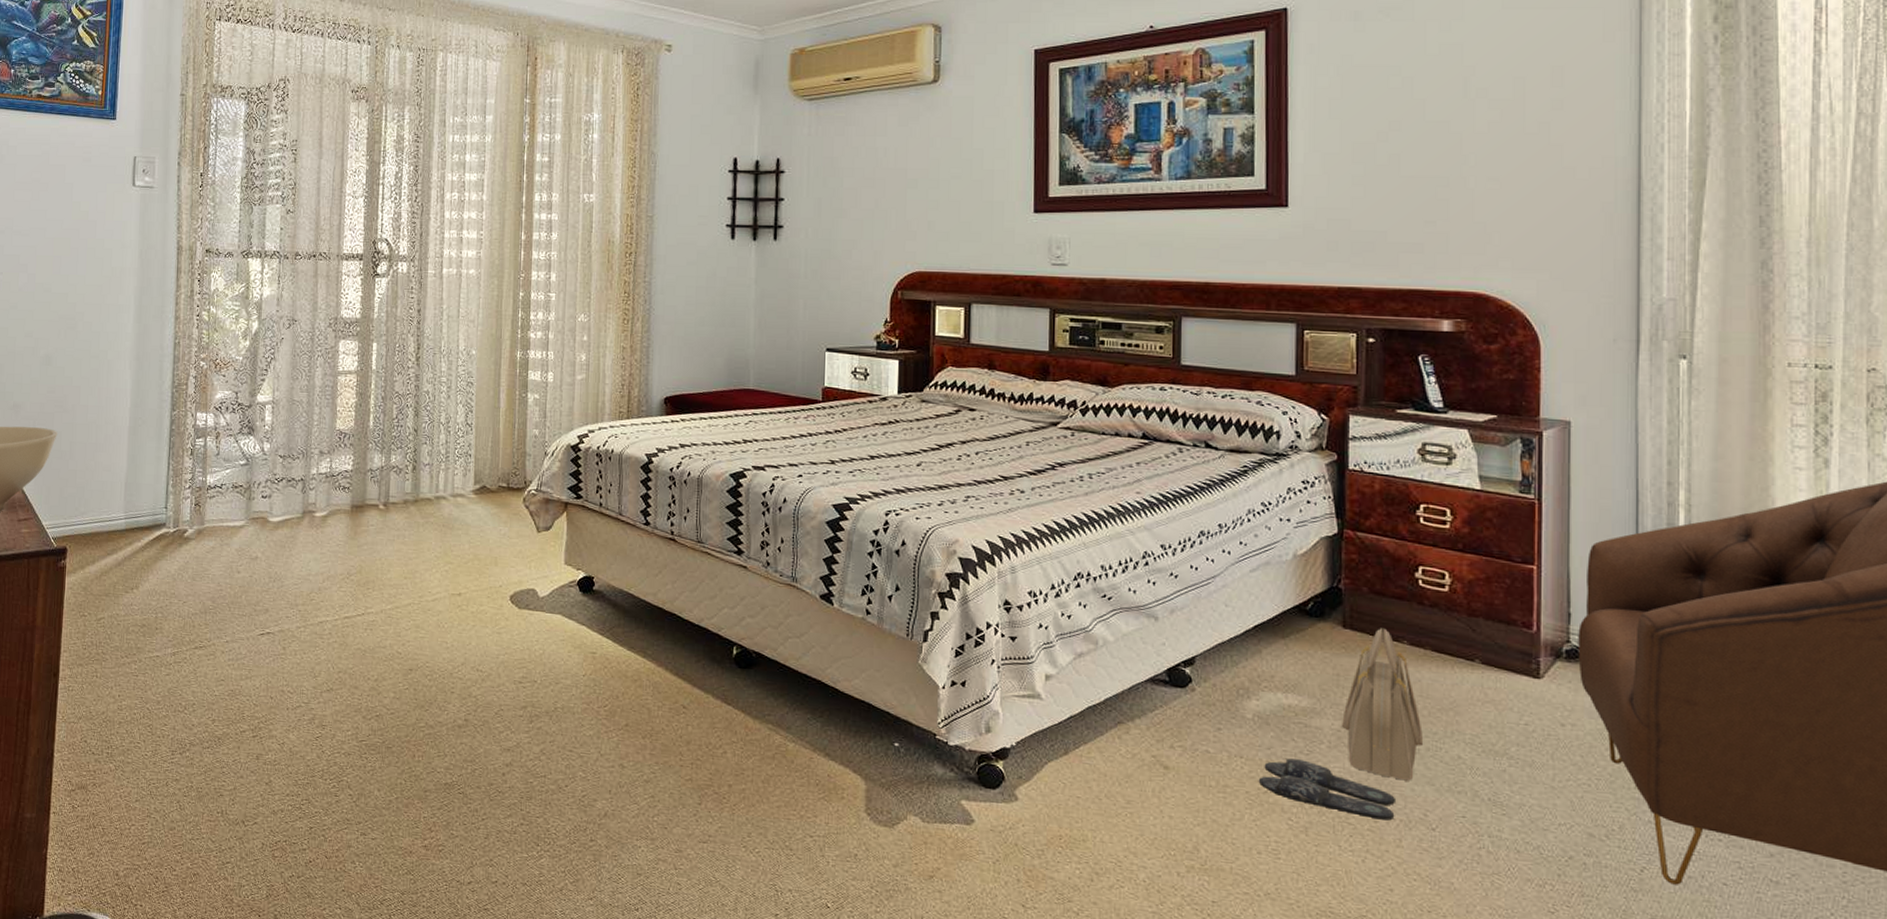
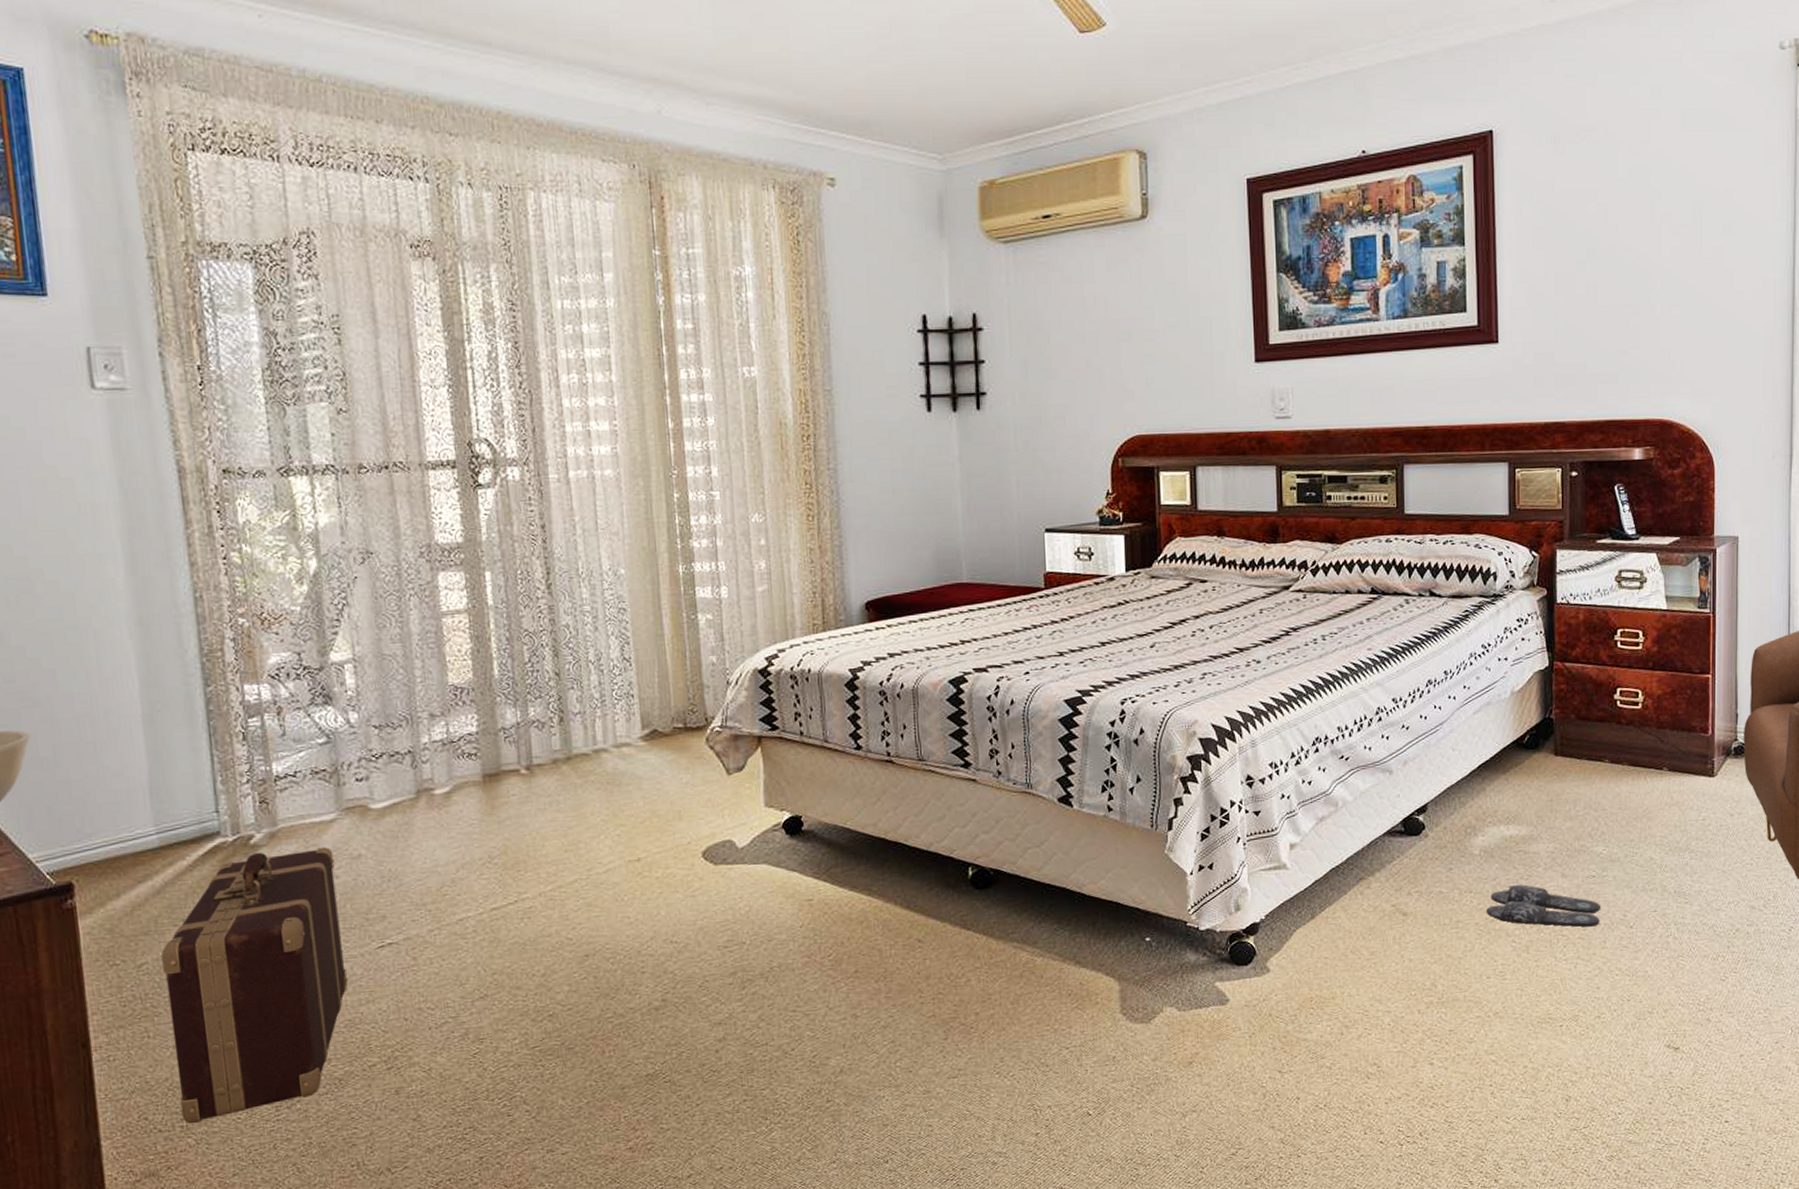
suitcase: none [109,543,239,753] -> present [160,847,349,1124]
handbag: present [1342,628,1423,781] -> none [1556,750,1622,888]

